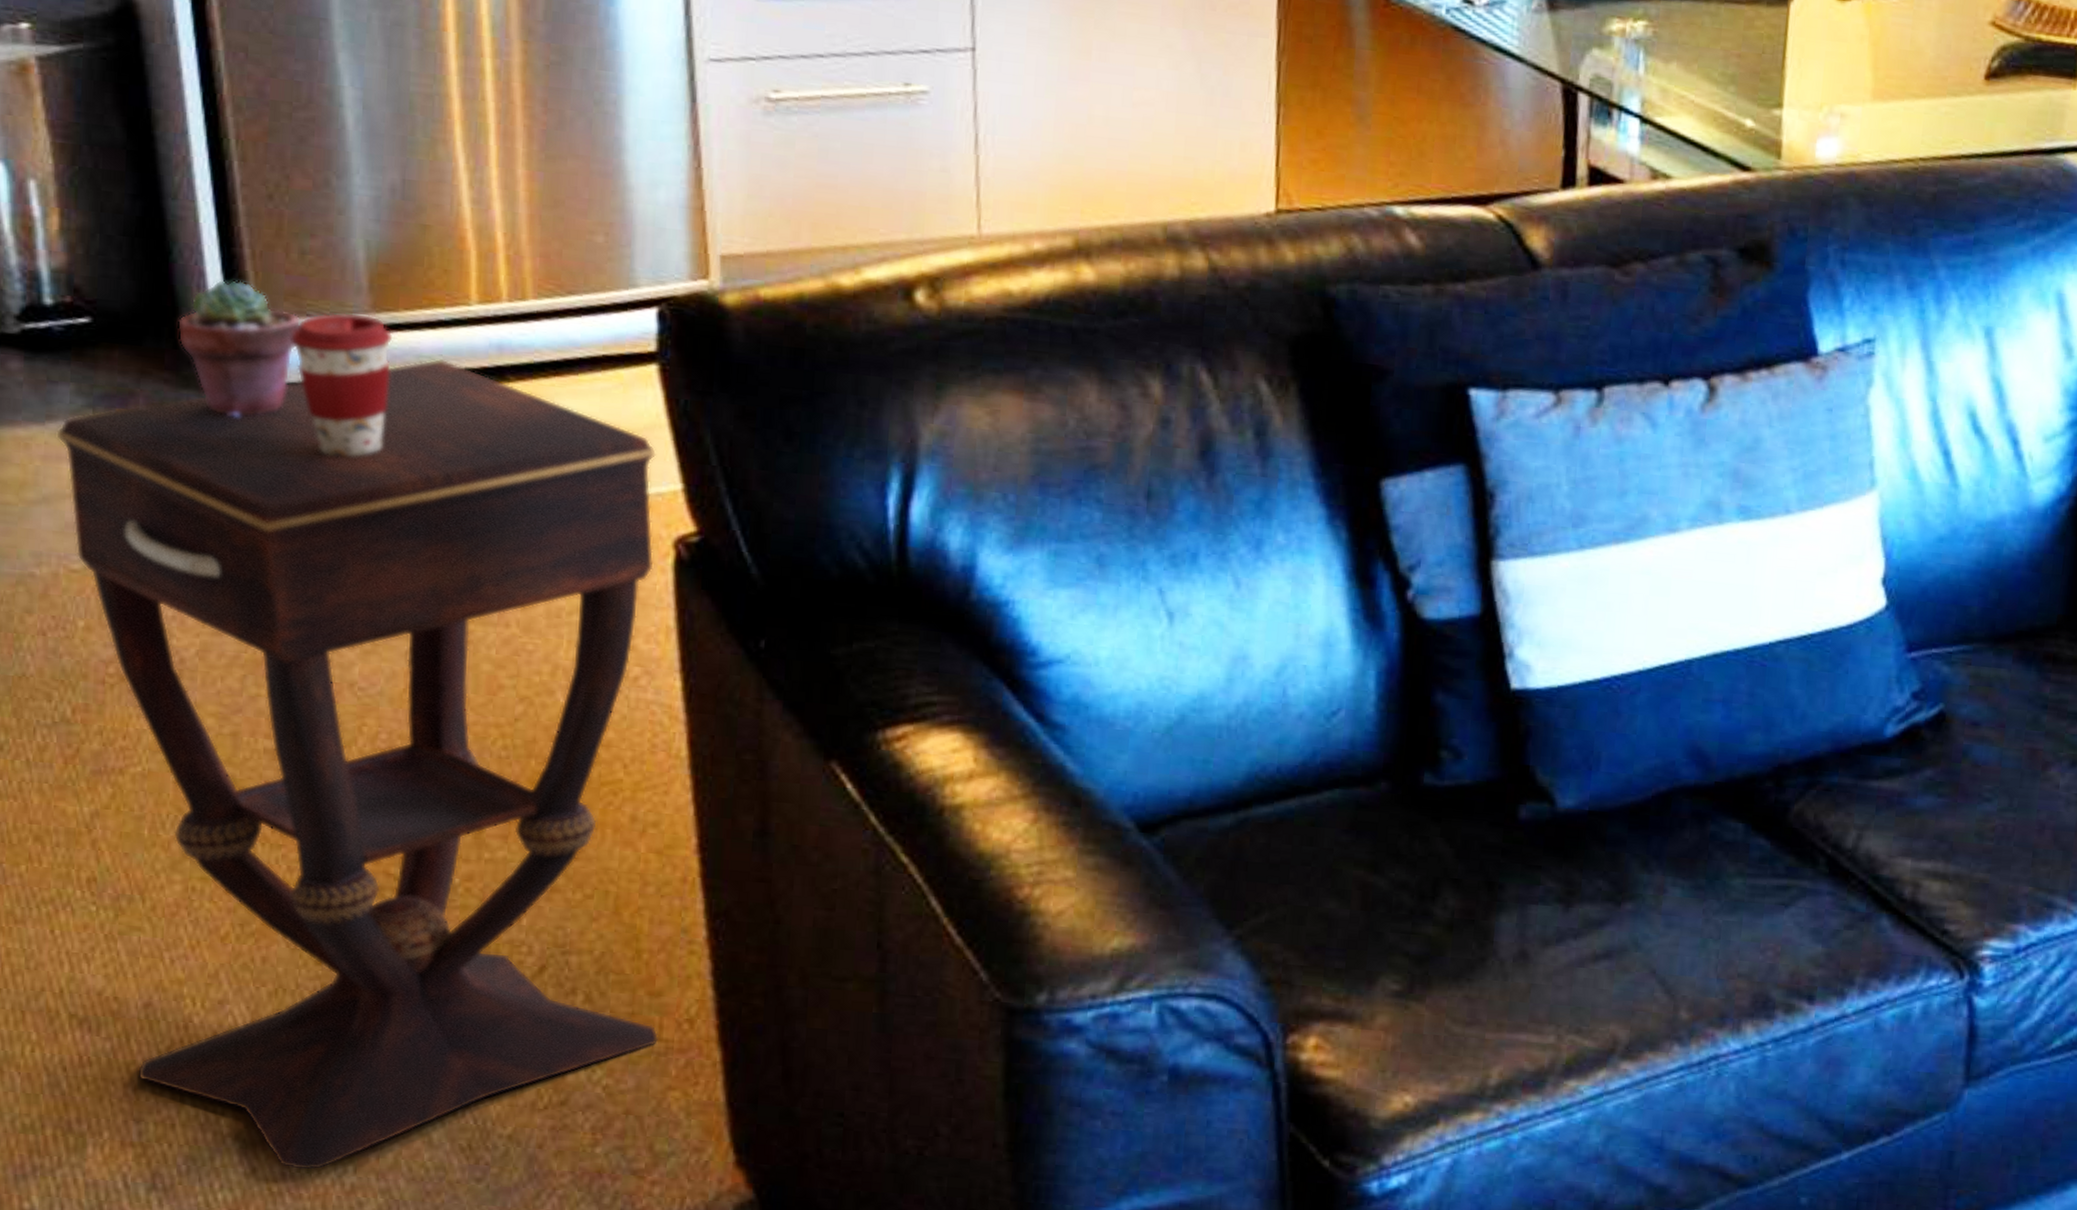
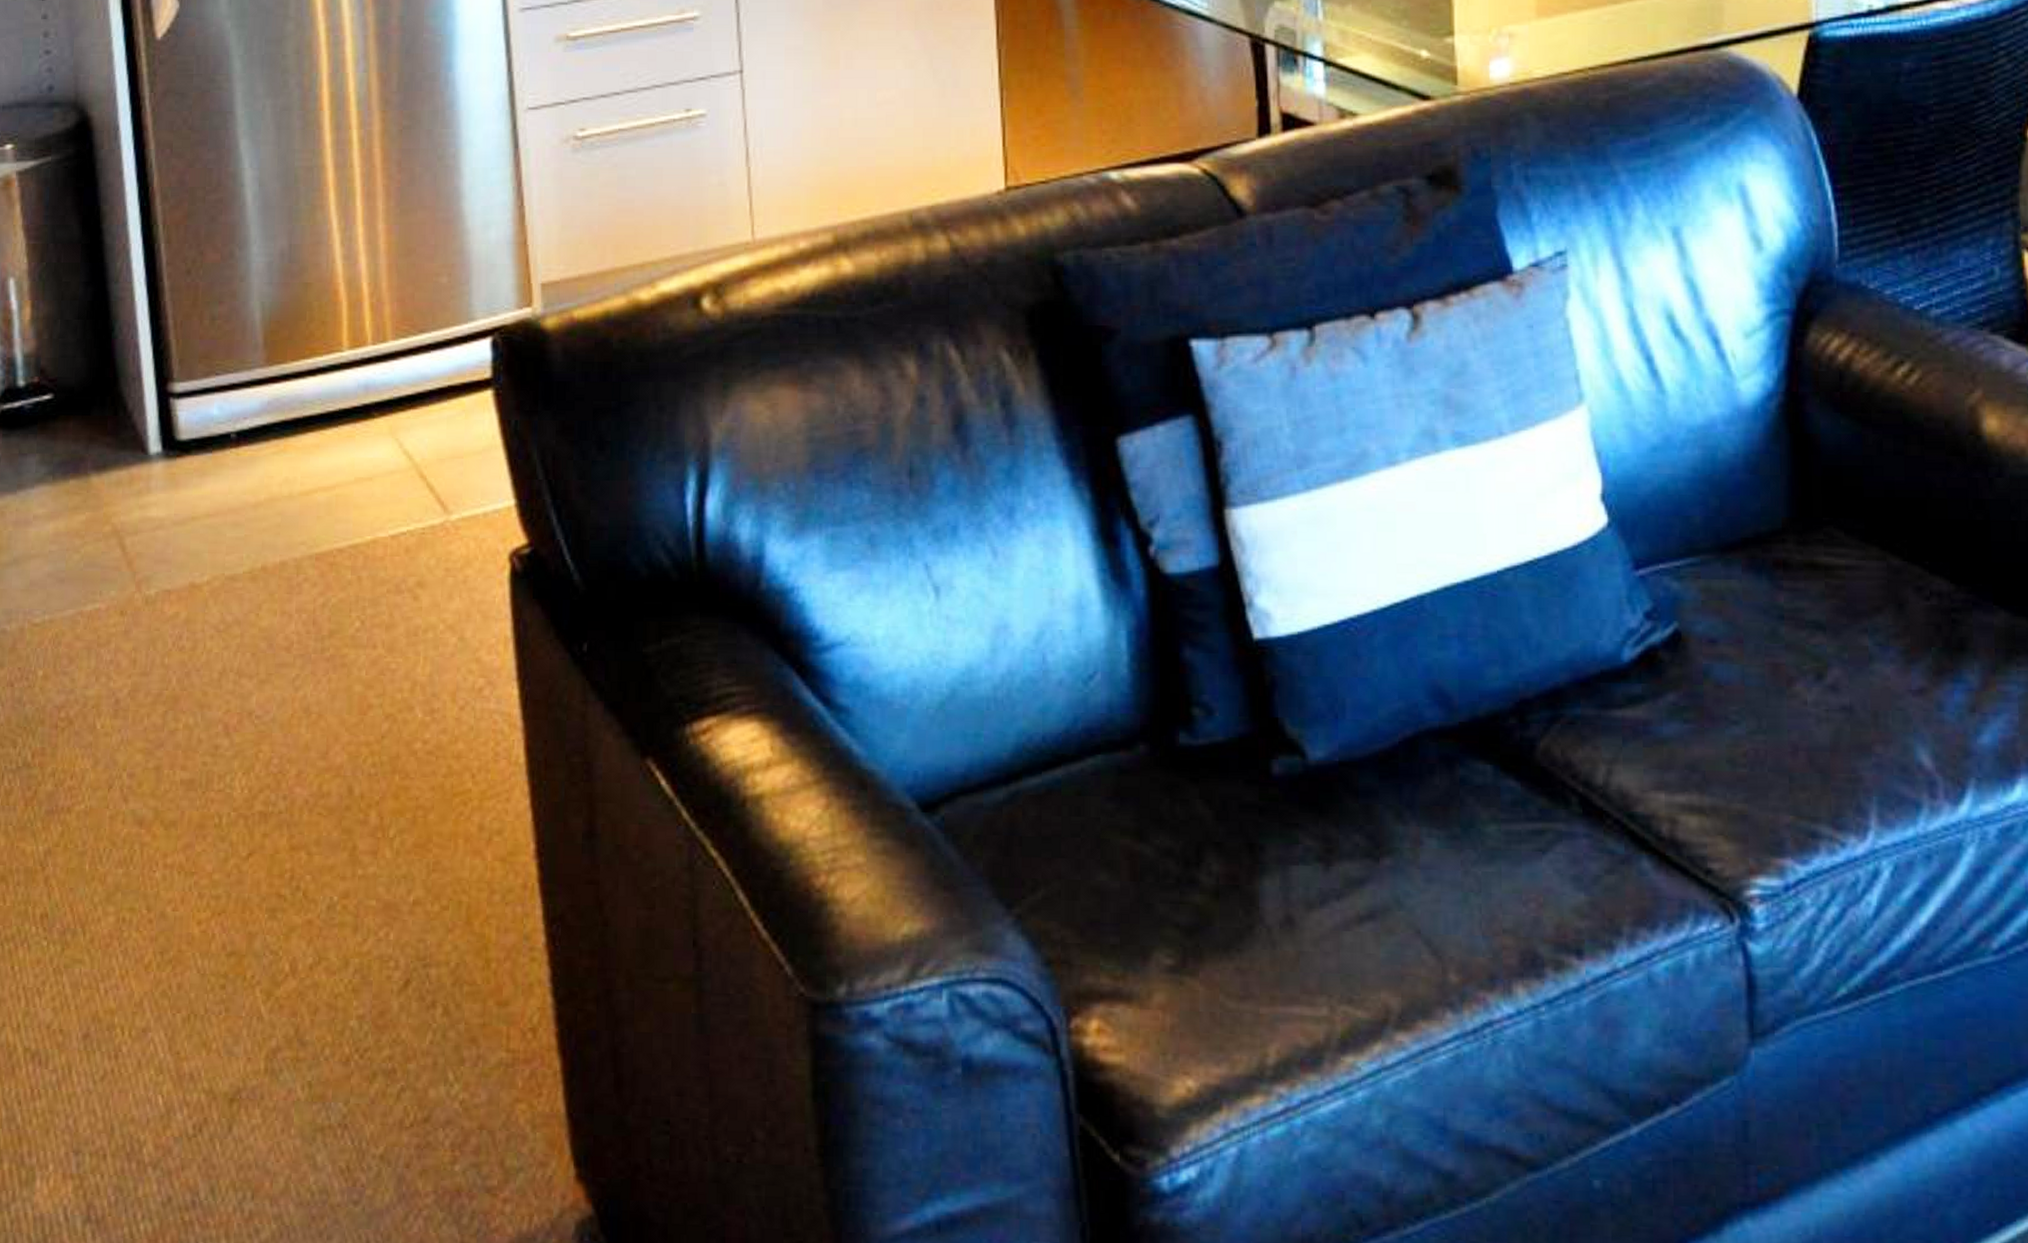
side table: present [56,358,659,1171] -> none [25,402,507,1198]
potted succulent: present [177,280,300,417] -> none [117,349,211,472]
coffee cup: present [291,312,393,457] -> none [203,368,283,500]

